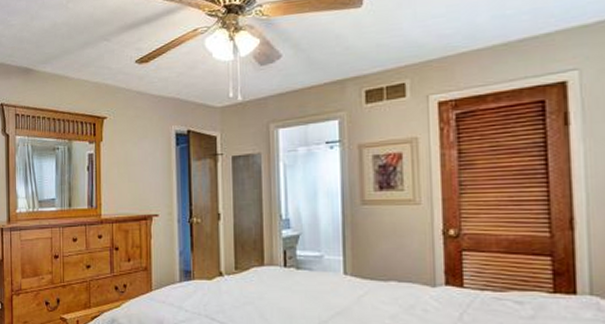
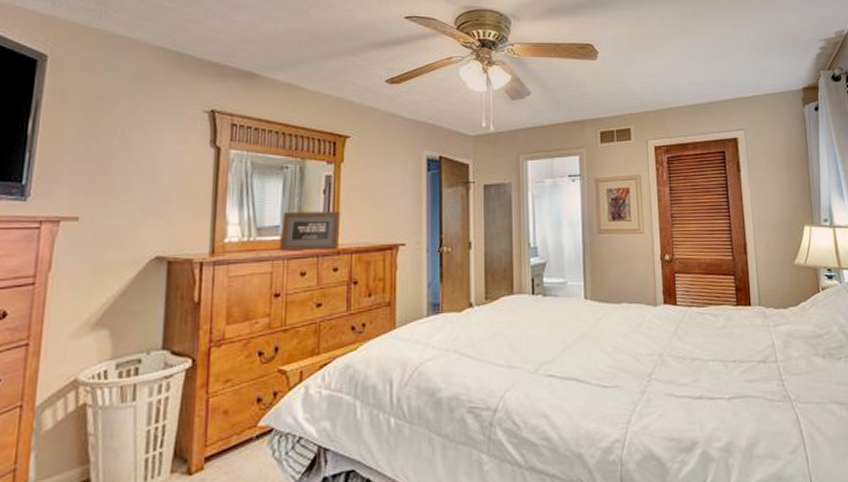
picture frame: none [55,185,102,221] -> present [279,211,341,252]

